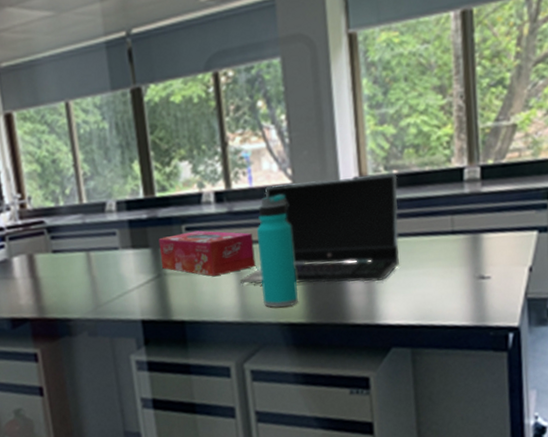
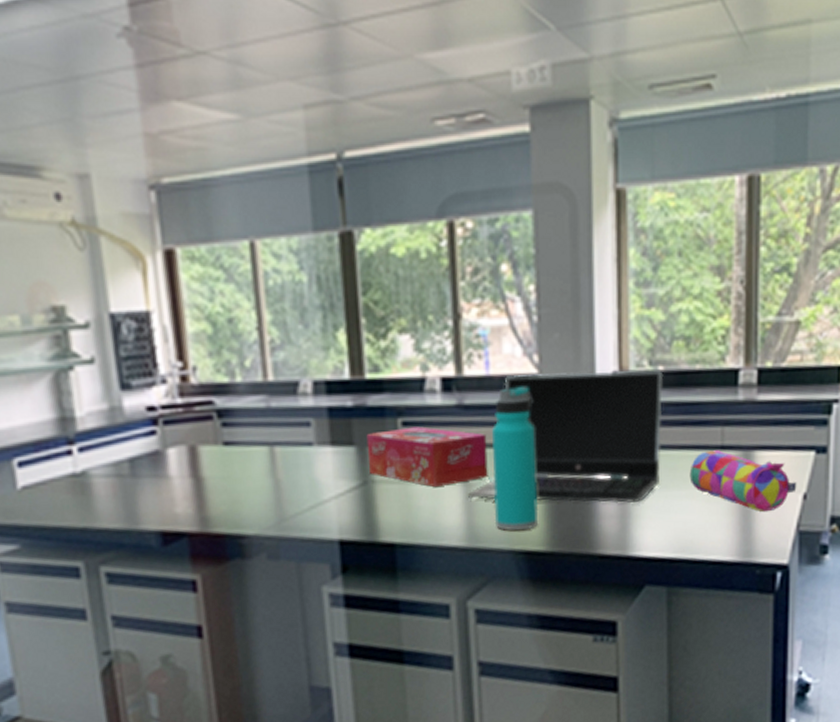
pencil case: none [425,235,523,284] -> present [689,450,797,513]

